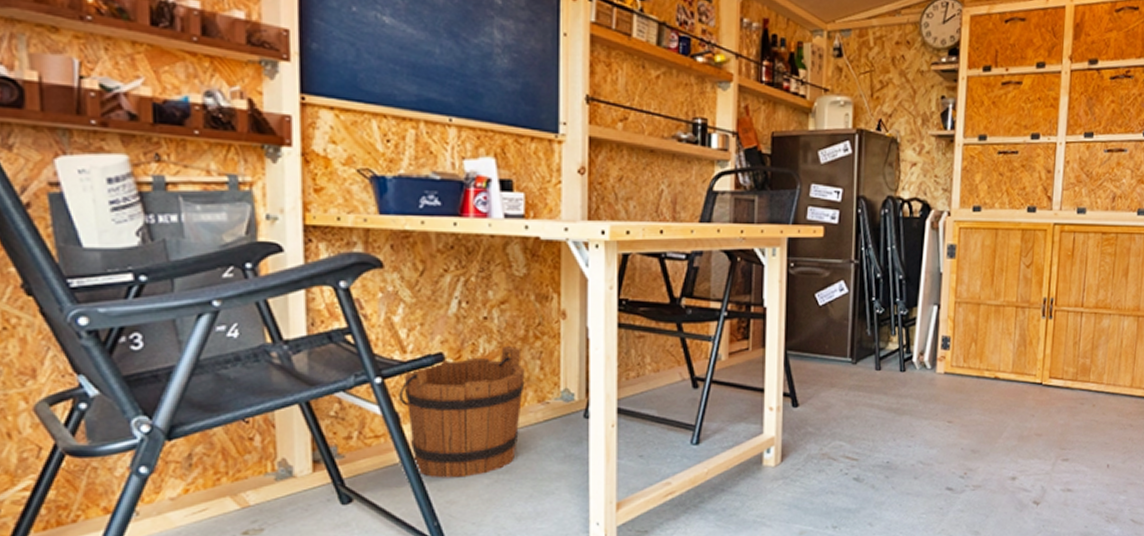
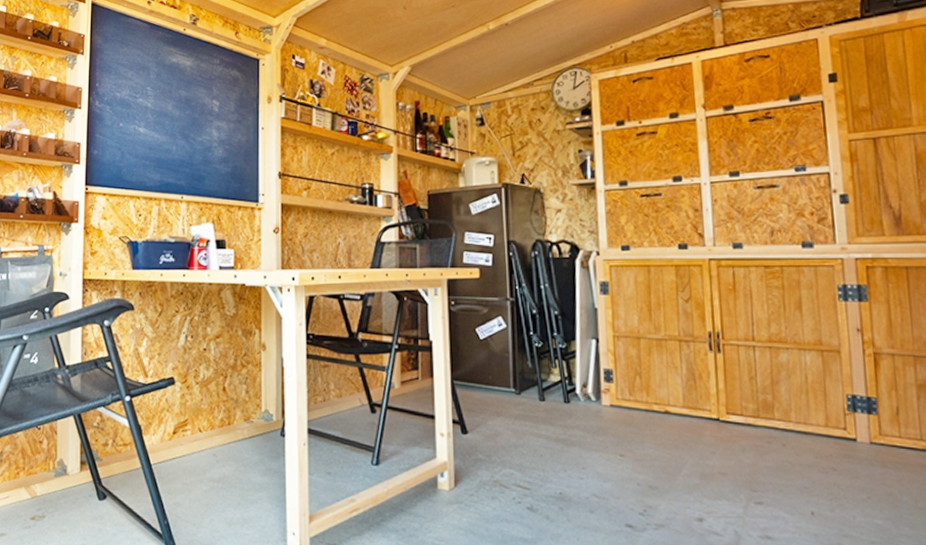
bucket: present [399,345,525,479] -> none [142,372,234,483]

